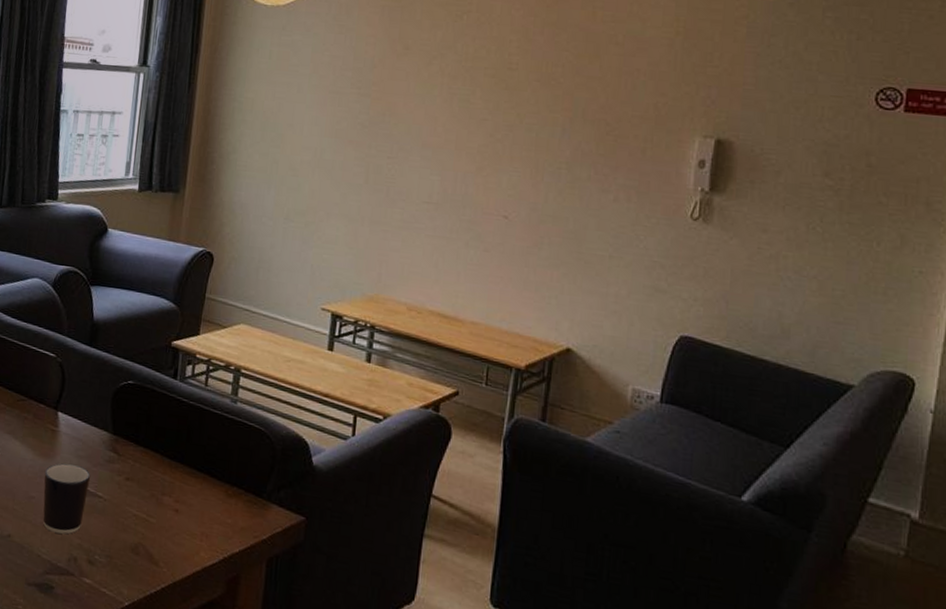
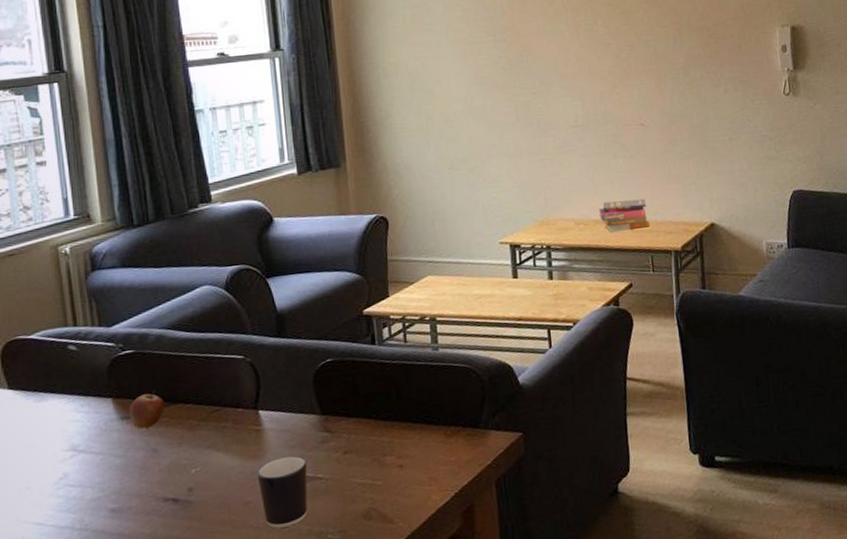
books: none [436,293,493,335] -> present [599,198,649,233]

